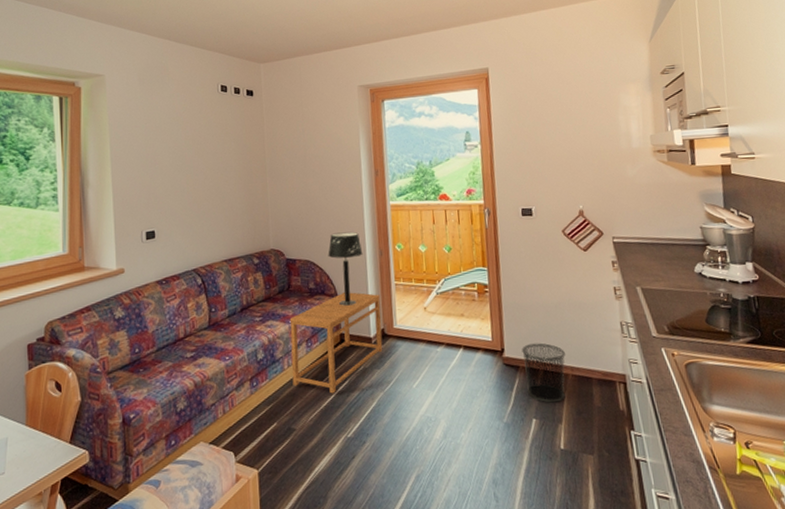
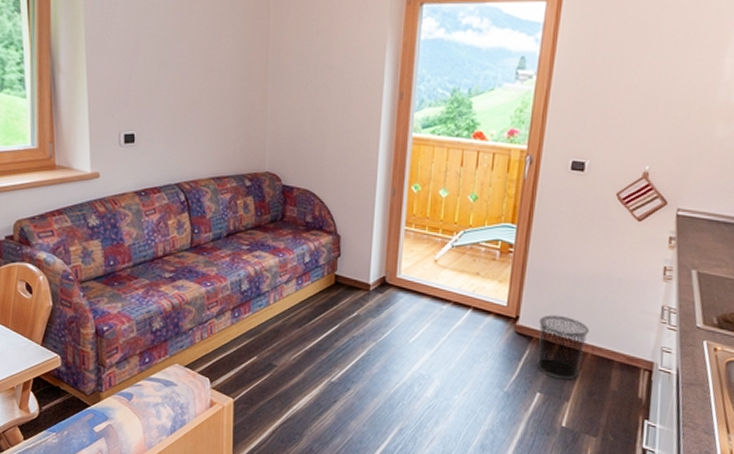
side table: present [289,292,383,394] -> none [277,231,385,336]
table lamp: present [328,232,363,306] -> none [331,162,373,246]

